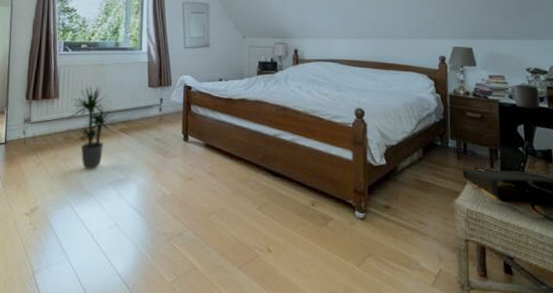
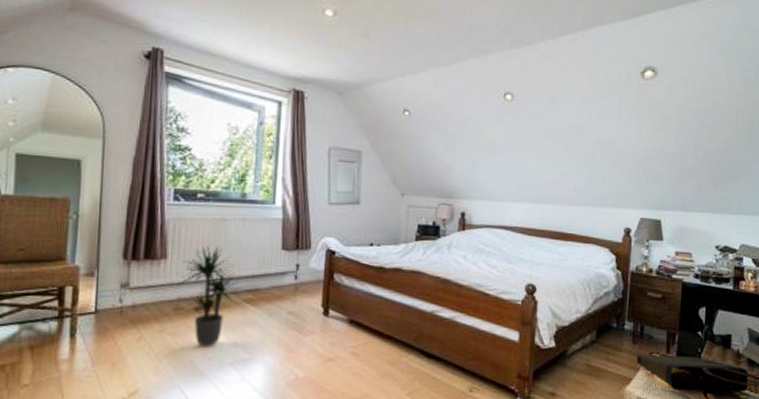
mug: present [510,85,541,108] -> none [695,263,726,290]

